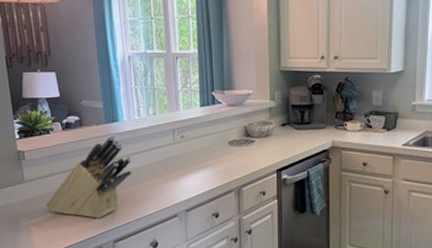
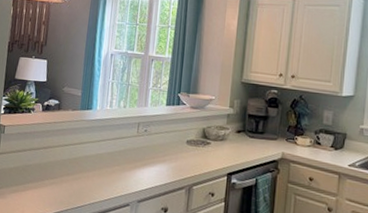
knife block: present [46,135,132,218] -> none [13,121,98,198]

